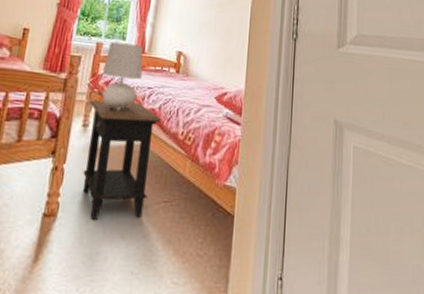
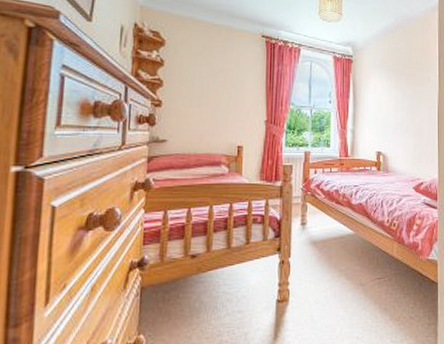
side table: present [82,99,162,220] -> none [305,200,369,300]
table lamp: present [102,42,143,111] -> none [313,150,348,209]

